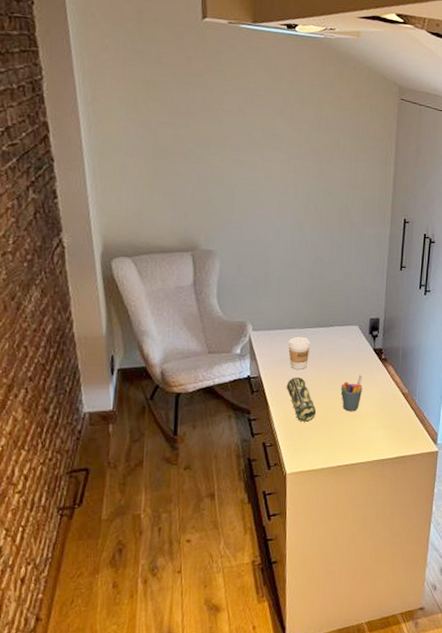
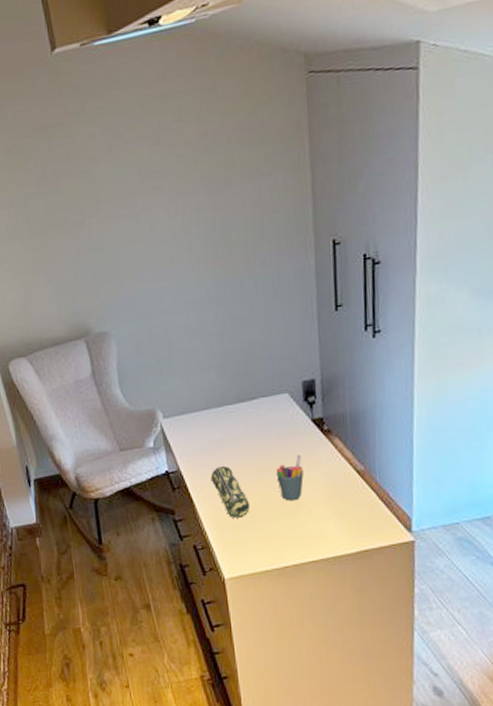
coffee cup: present [287,336,311,370] -> none [205,416,233,457]

